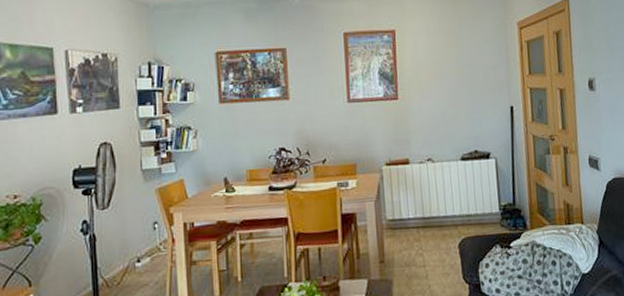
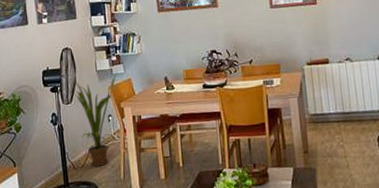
house plant: none [112,171,169,284] -> present [74,72,118,167]

